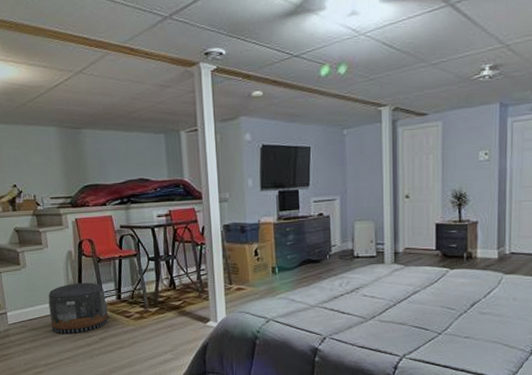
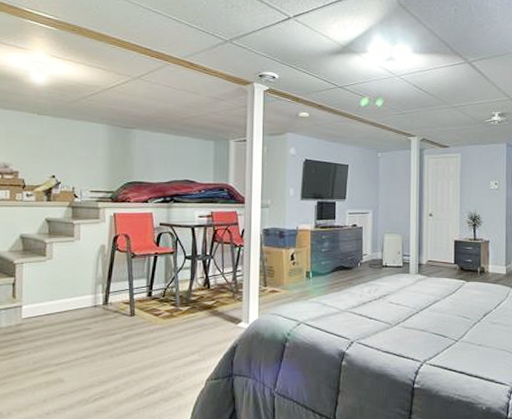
pouf: present [48,282,108,334] -> none [70,278,135,331]

